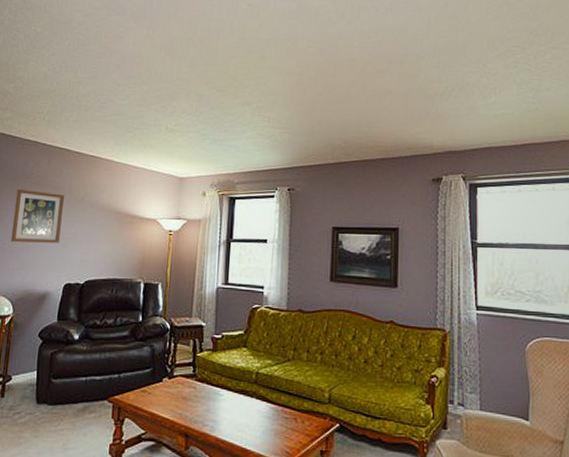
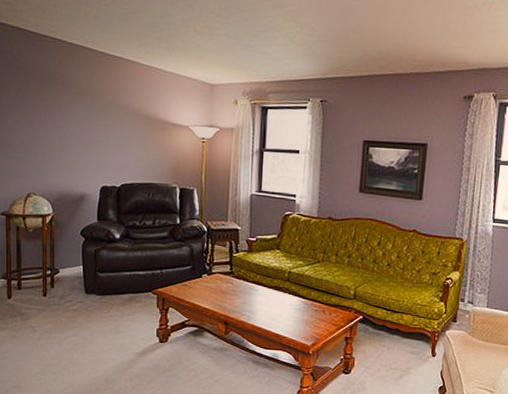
wall art: present [10,190,64,243] -> none [41,90,92,147]

